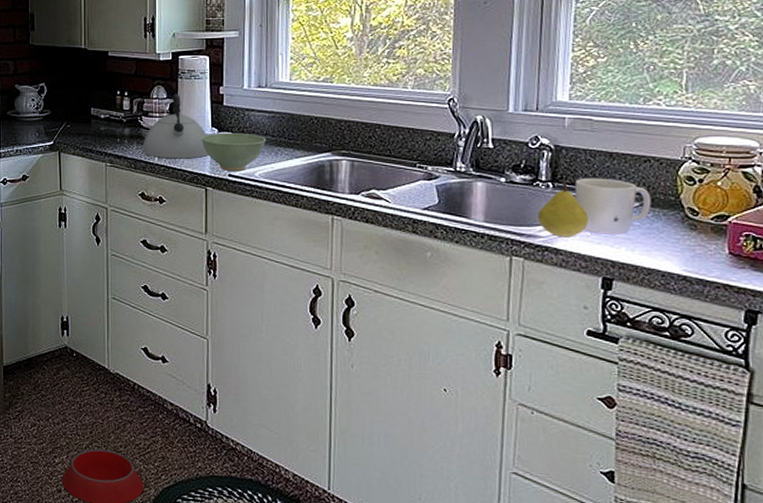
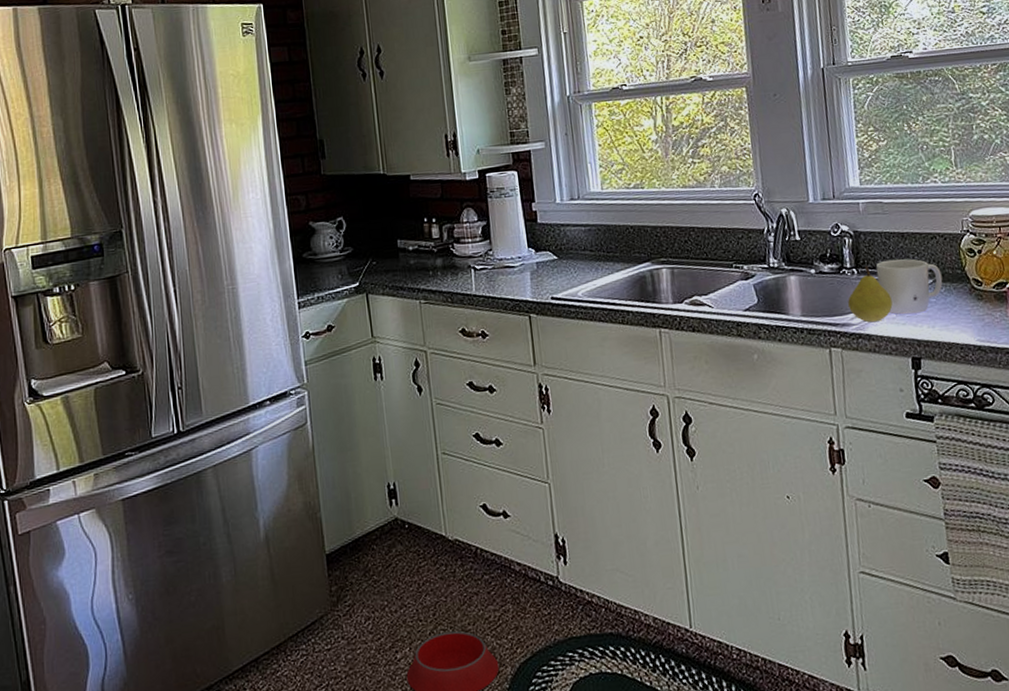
kettle: present [142,94,208,159] -> none [457,215,527,288]
bowl: present [201,132,267,172] -> none [518,250,586,294]

